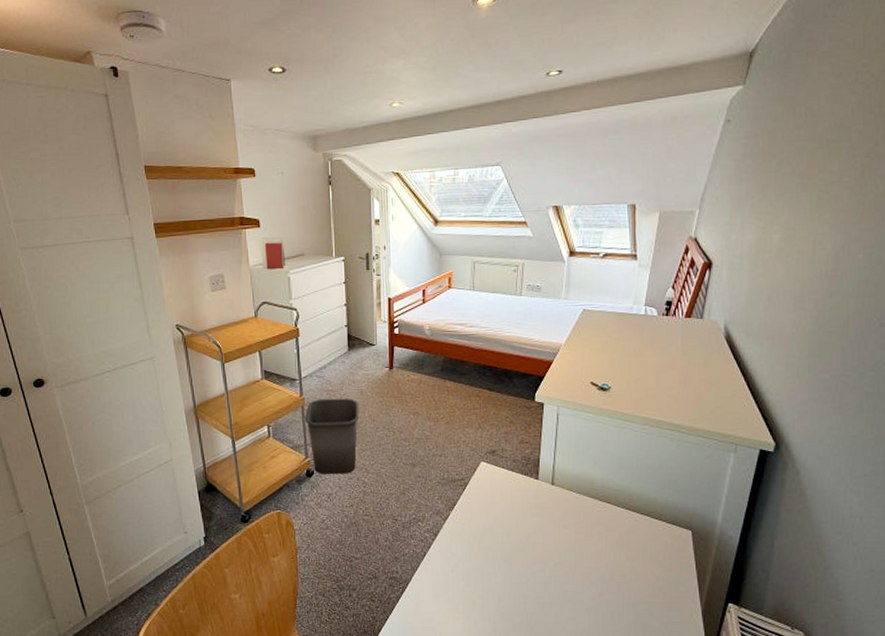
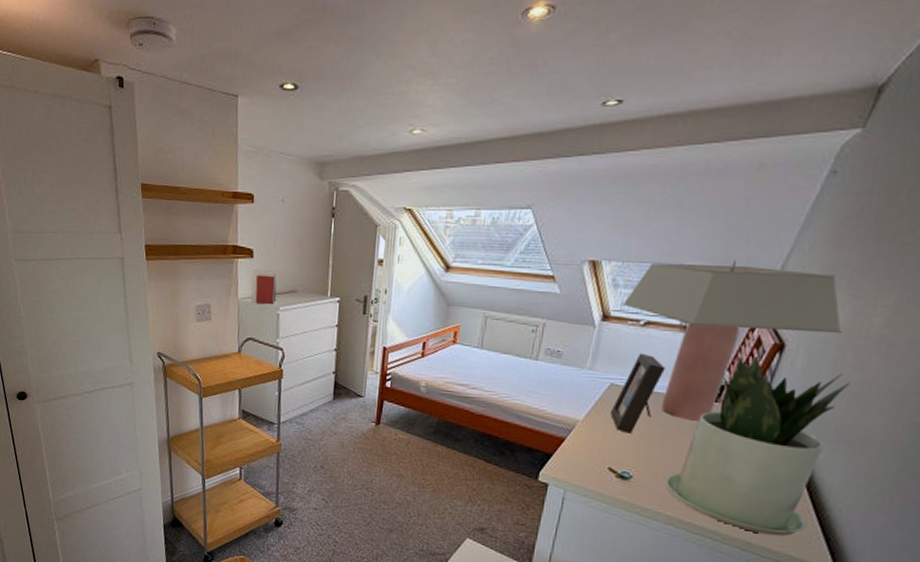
waste bin: present [304,398,359,474] -> none [279,446,339,529]
table lamp: none [584,197,752,334] -> present [622,260,842,421]
picture frame: none [585,280,625,351] -> present [609,353,666,434]
planter: none [637,275,763,422] -> present [665,357,850,536]

